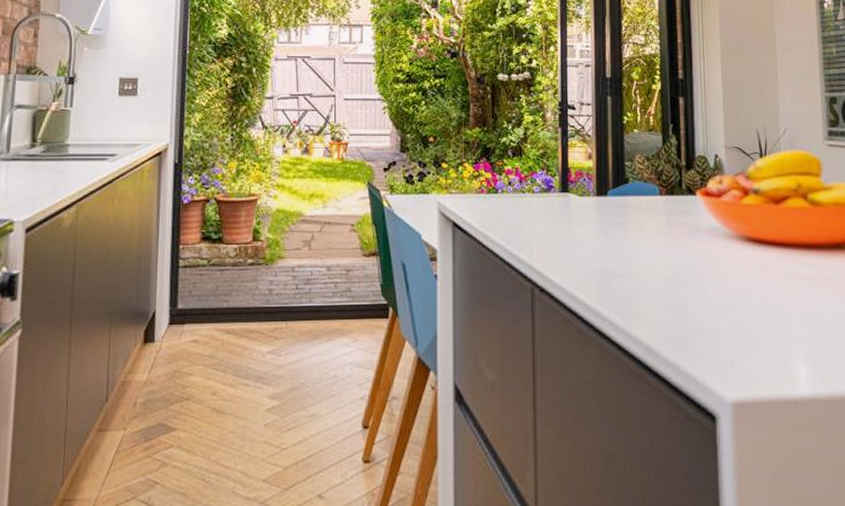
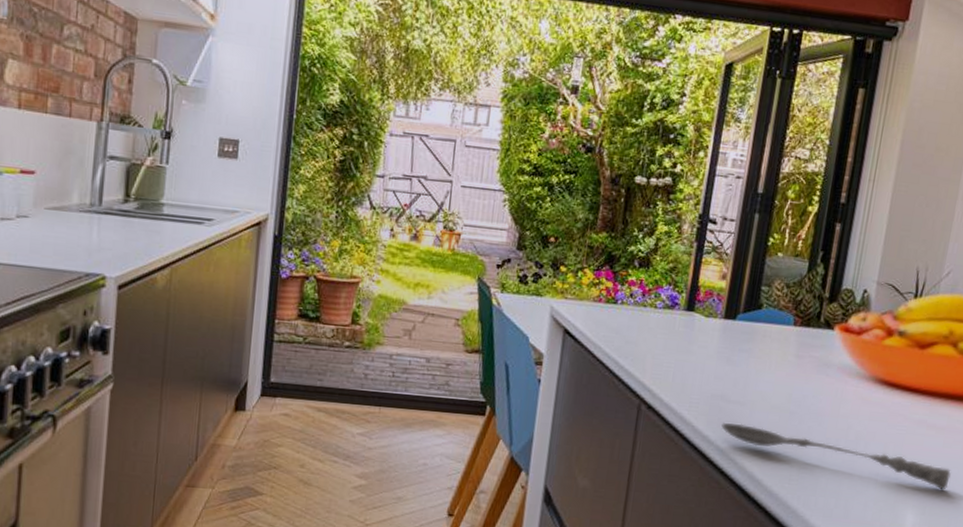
soupspoon: none [612,296,830,340] -> present [721,423,951,490]

